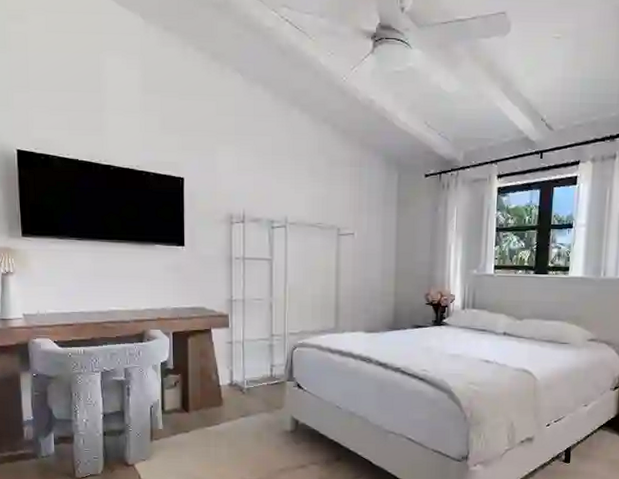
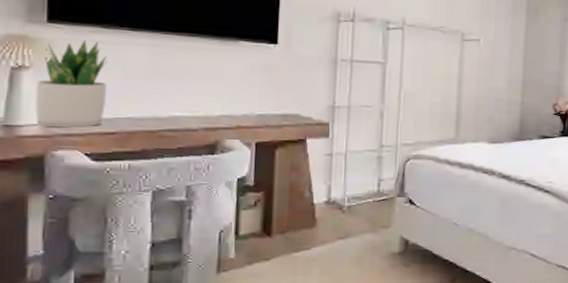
planter: none [18,249,65,321] -> present [35,40,107,128]

